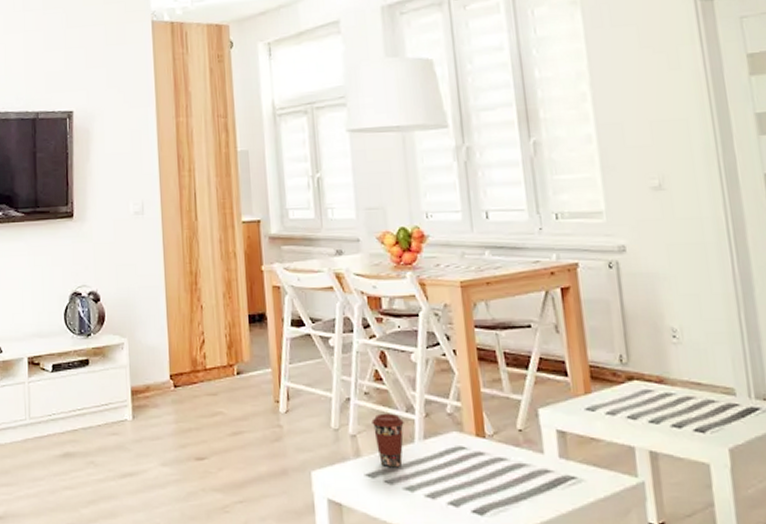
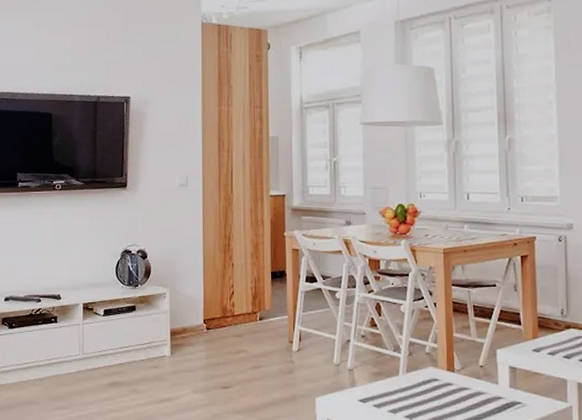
coffee cup: present [371,413,404,468] -> none [366,352,392,395]

